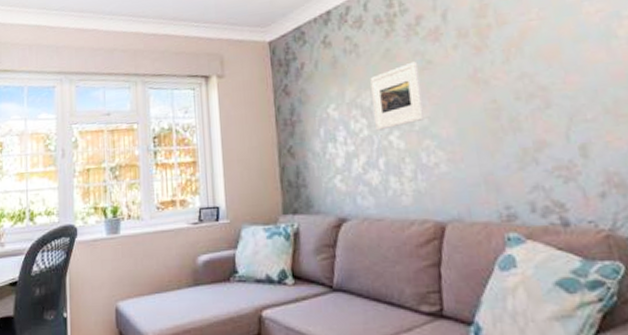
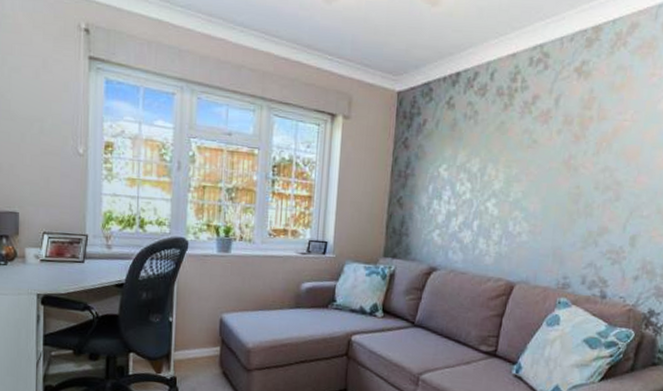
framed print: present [370,61,425,131] -> none [477,138,525,196]

